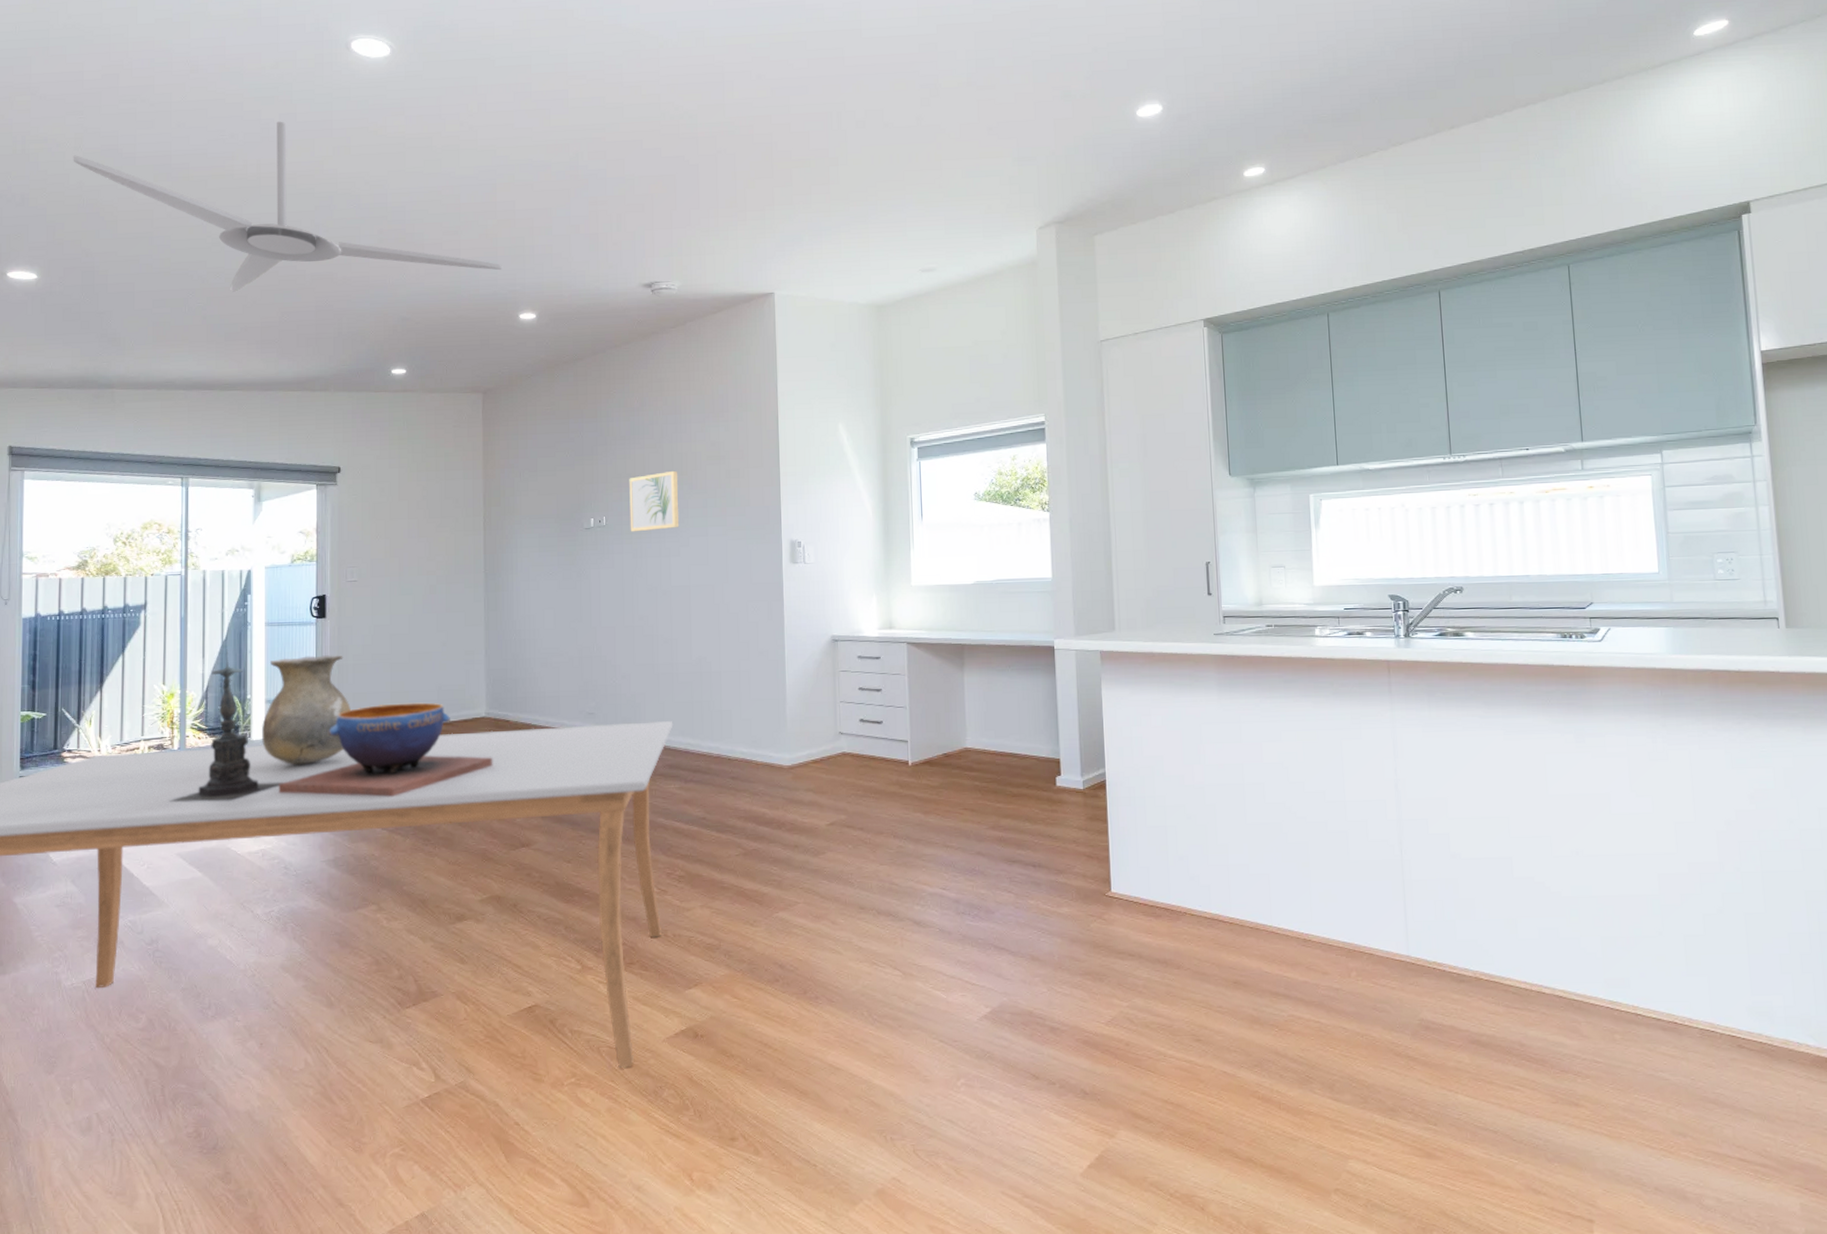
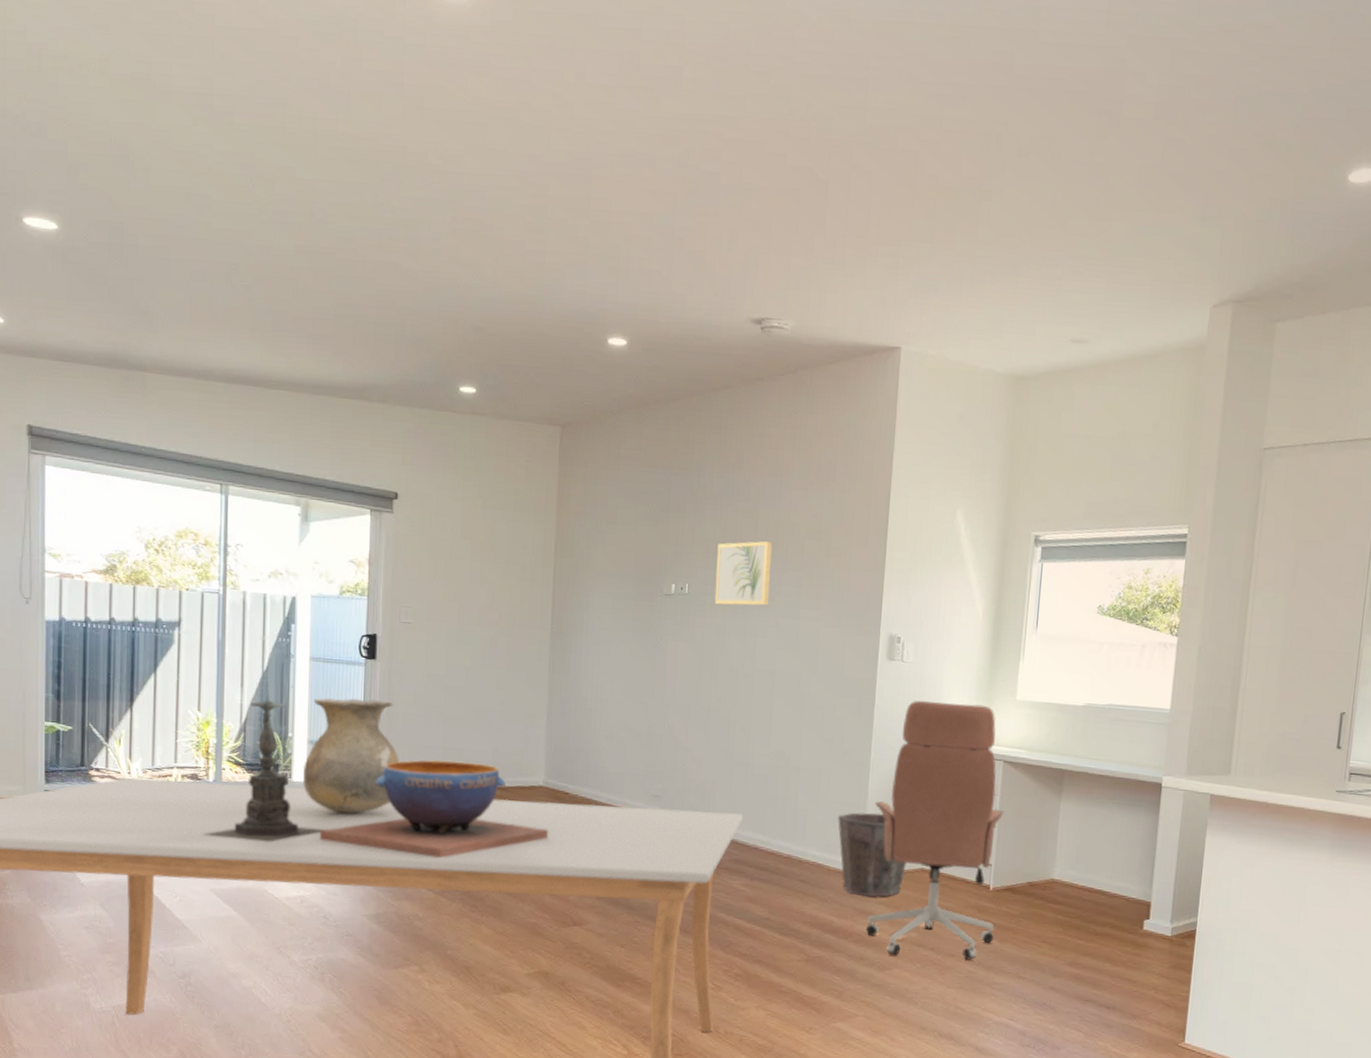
ceiling fan: present [73,121,502,292] -> none [98,66,592,282]
waste bin: none [761,705,829,786] -> present [838,812,907,898]
office chair: none [794,594,918,840] -> present [865,700,1004,960]

